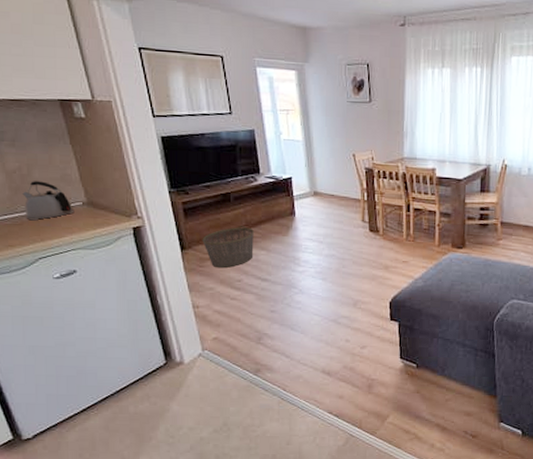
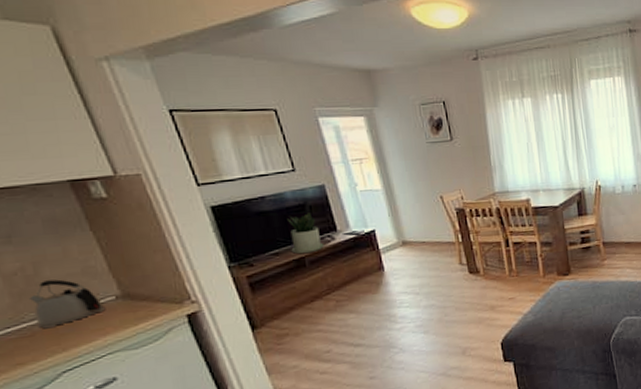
basket: present [202,226,254,269] -> none [276,291,341,343]
planter: none [220,153,248,190] -> present [287,212,324,254]

